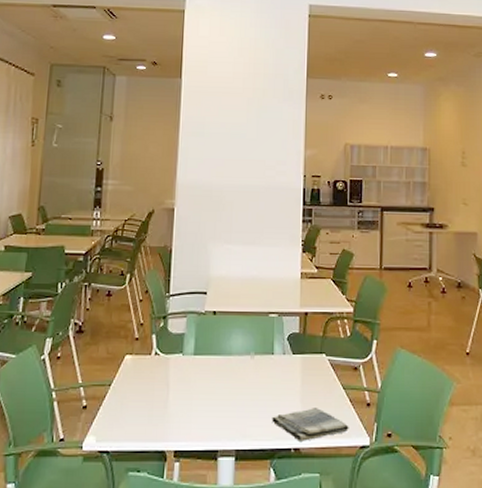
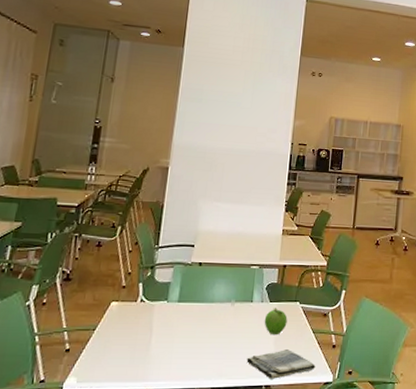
fruit: none [288,360,313,392] -> present [264,308,288,335]

